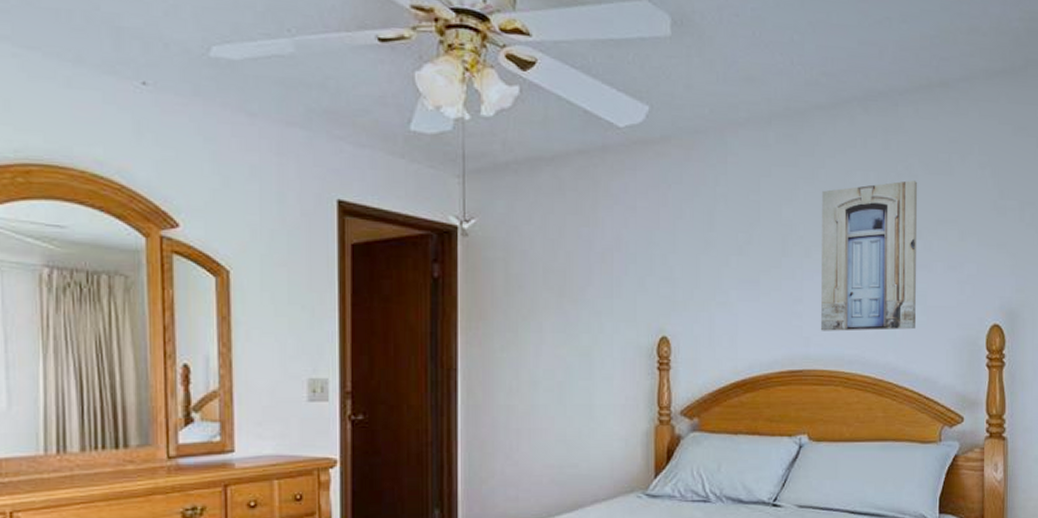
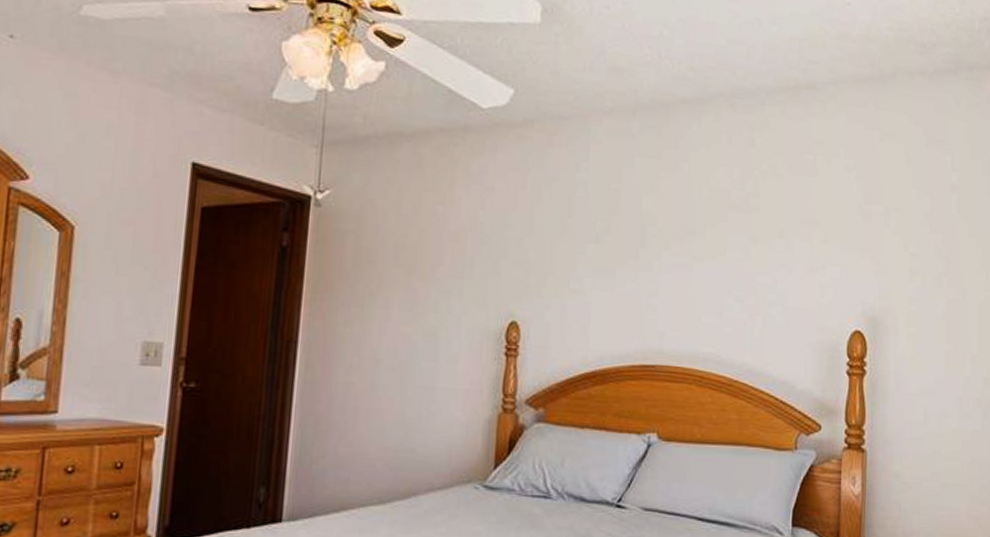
wall art: present [821,180,918,331] -> none [677,179,782,331]

